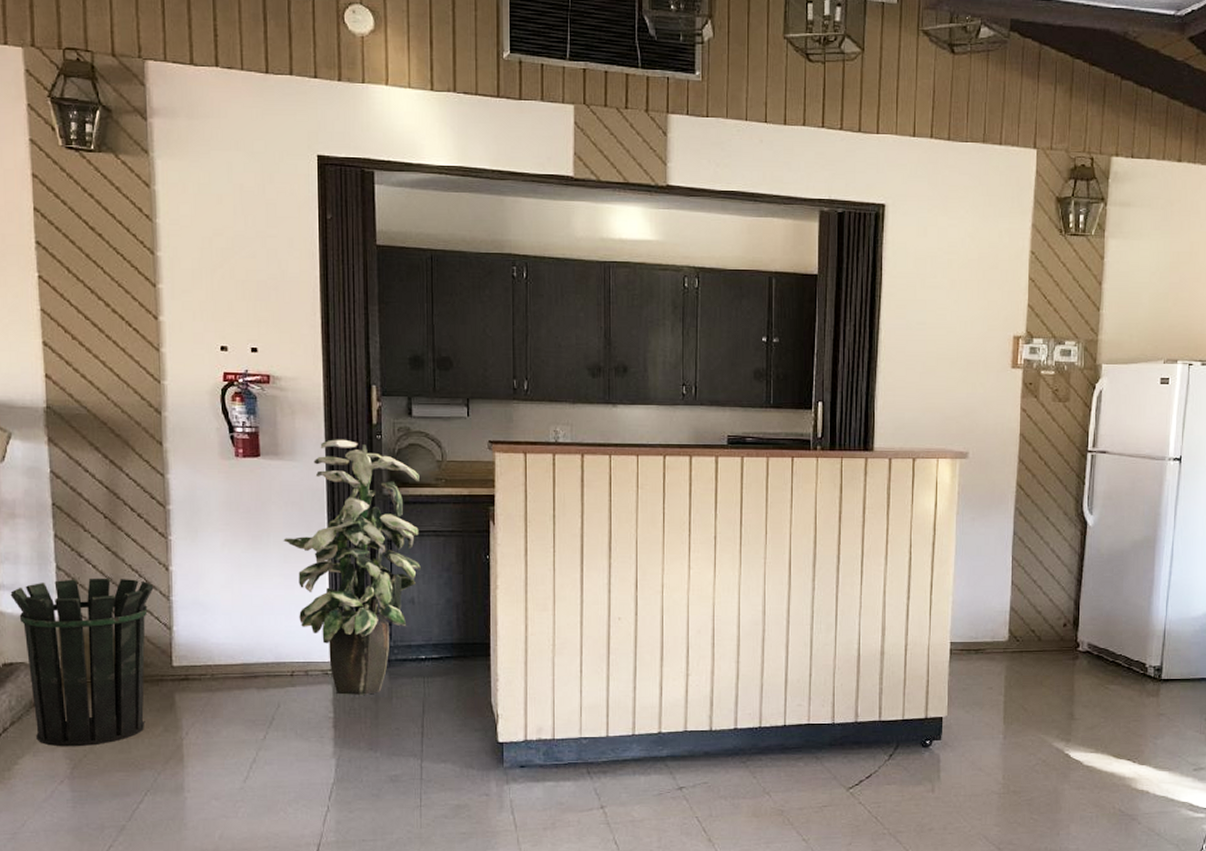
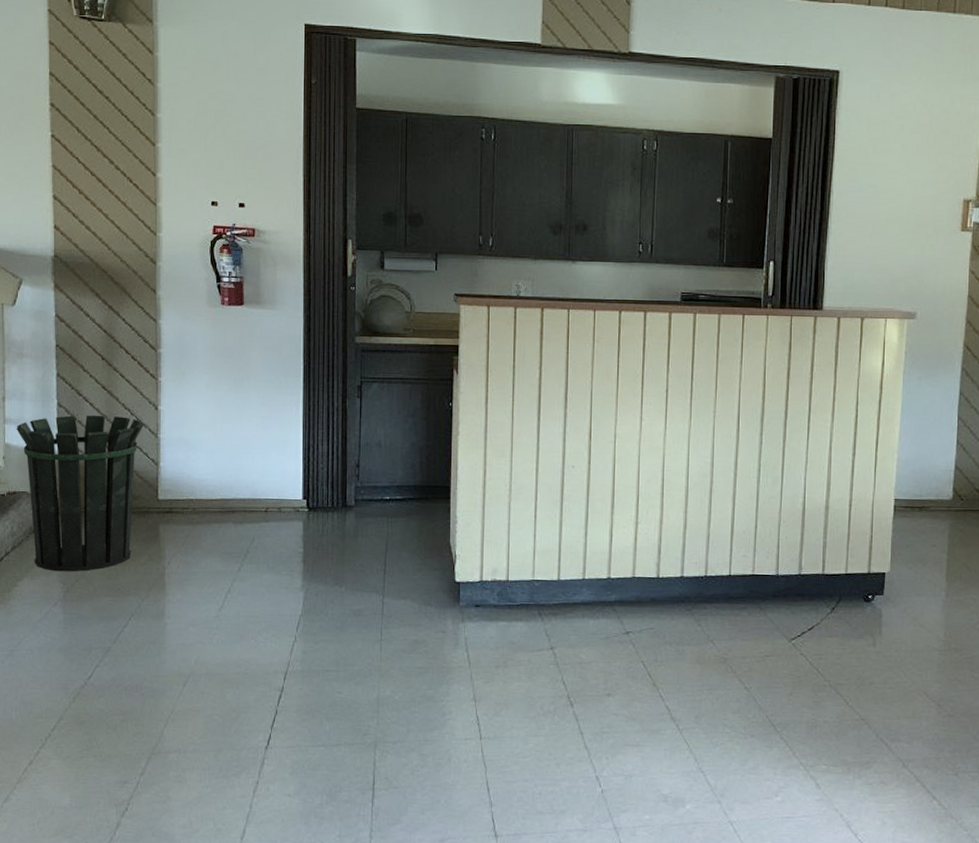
indoor plant: present [283,439,422,695] -> none [262,290,389,532]

